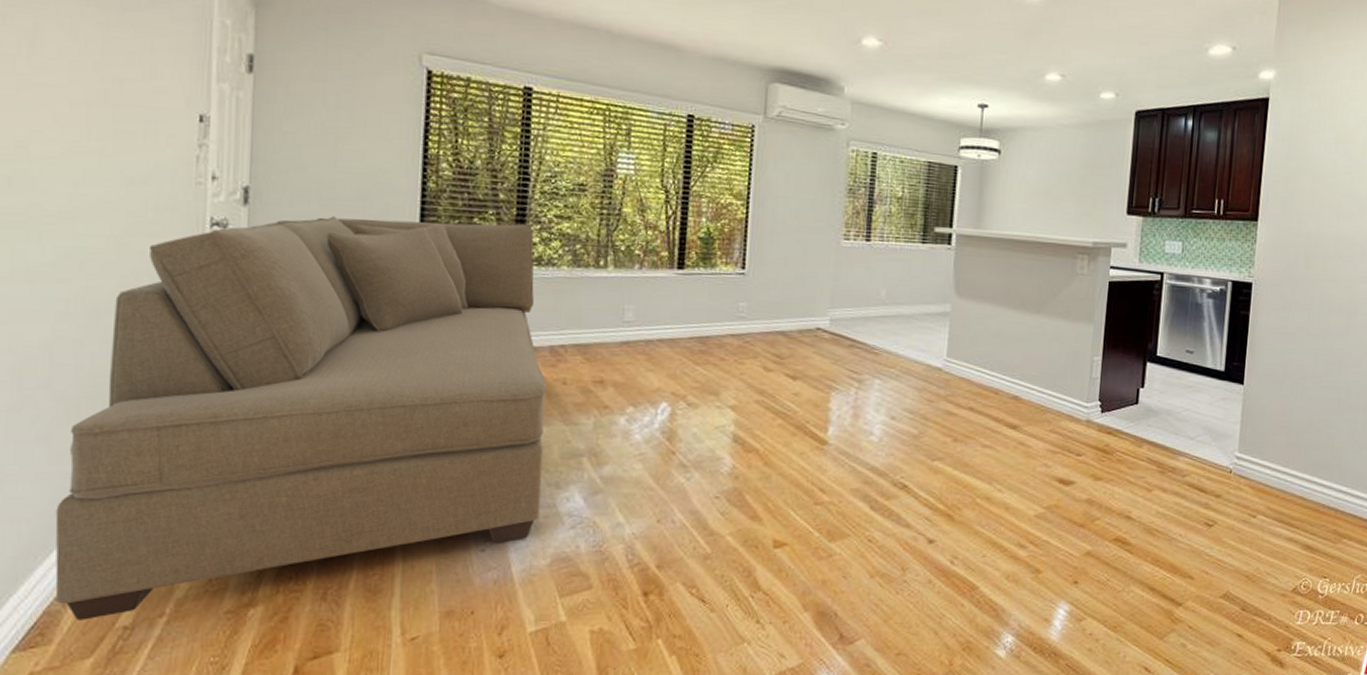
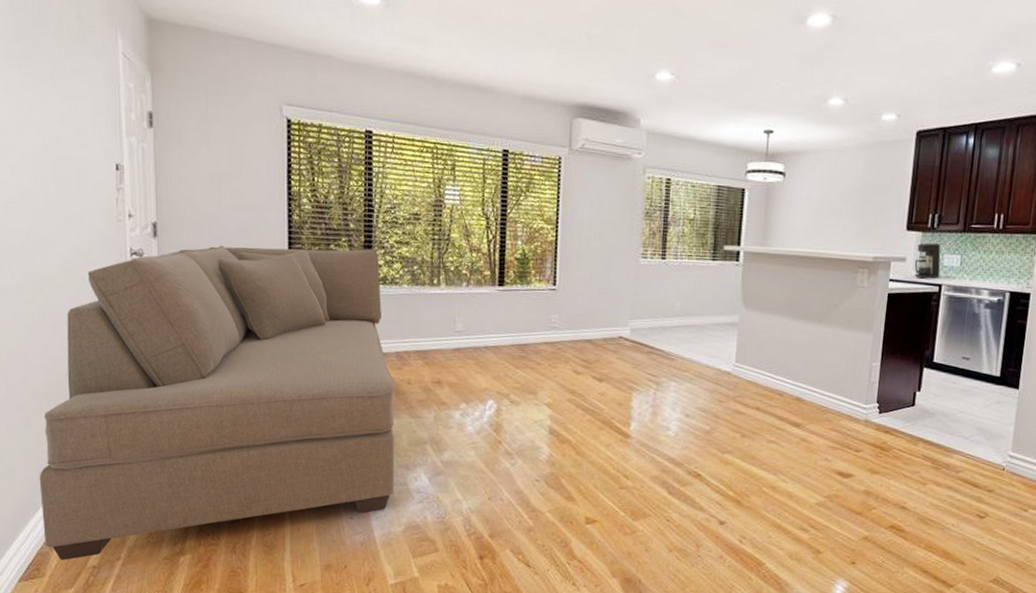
coffee maker: none [1135,228,1162,266] -> present [914,243,941,279]

